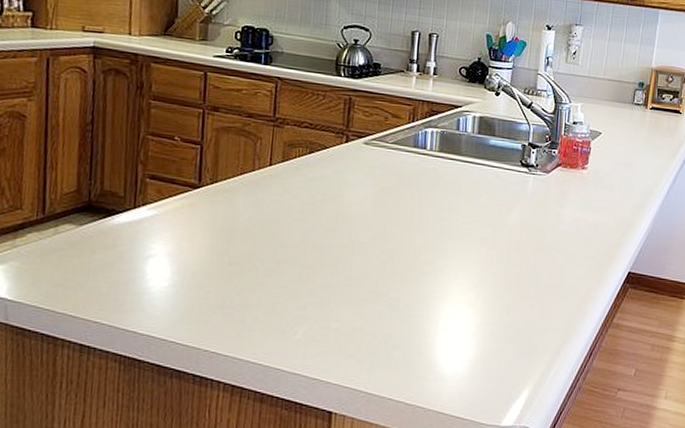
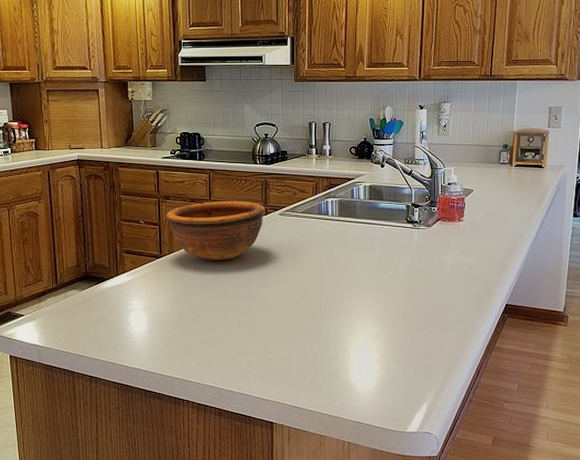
bowl: none [211,119,347,197] -> present [165,201,265,260]

